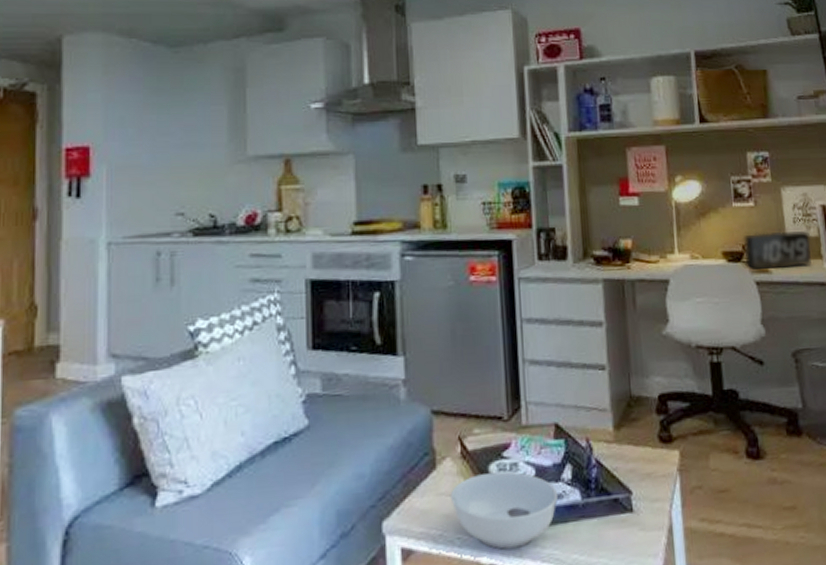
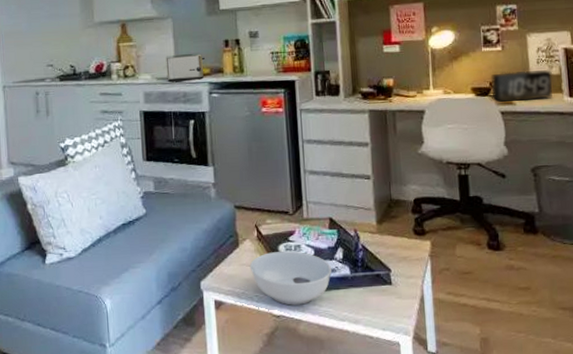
toaster: none [344,201,396,241] -> present [166,52,205,83]

